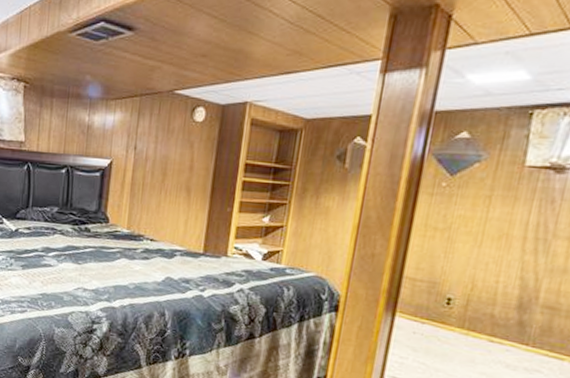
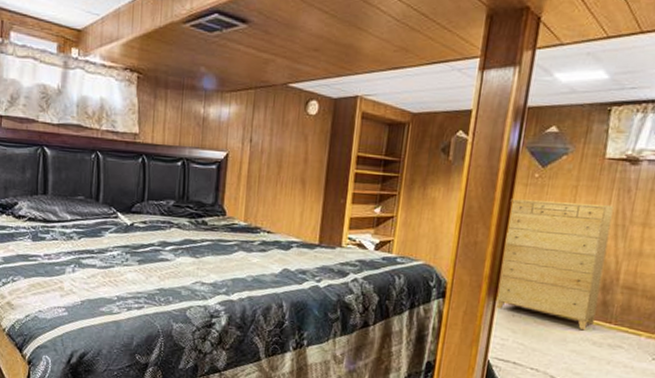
dresser: none [395,209,534,352] -> present [496,199,614,331]

